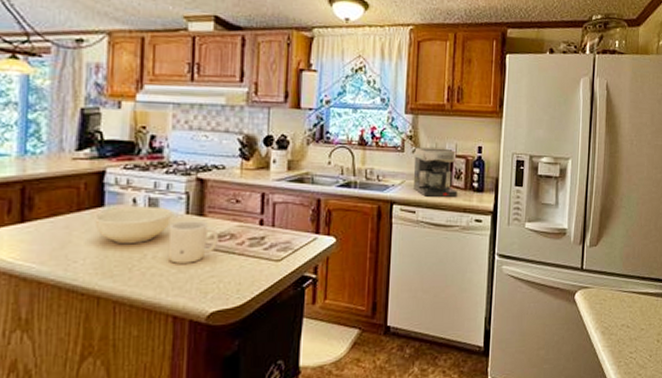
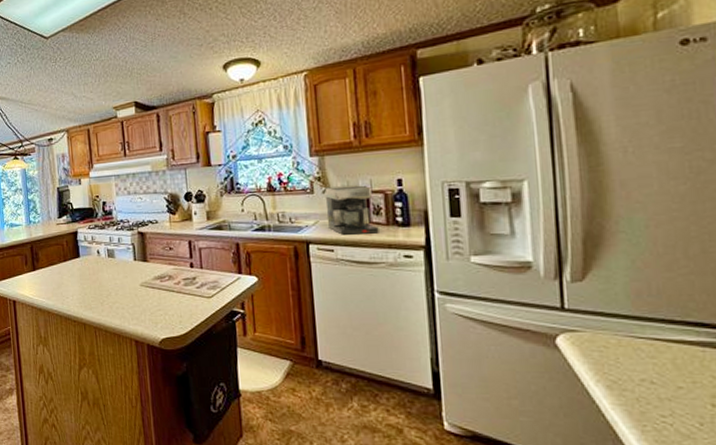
bowl: present [95,206,173,245] -> none [75,255,125,285]
mug: present [167,221,219,264] -> none [123,265,161,299]

